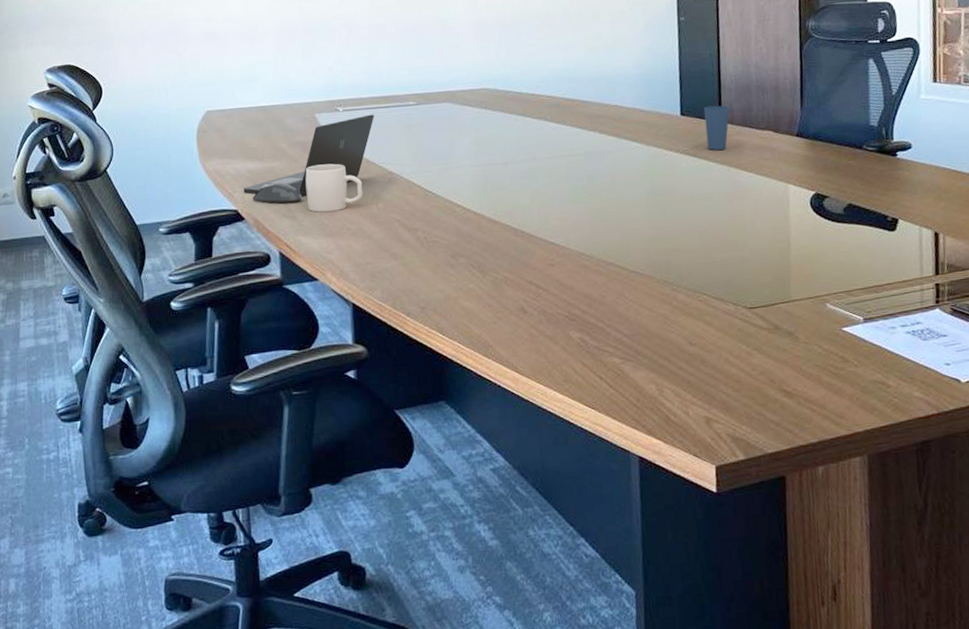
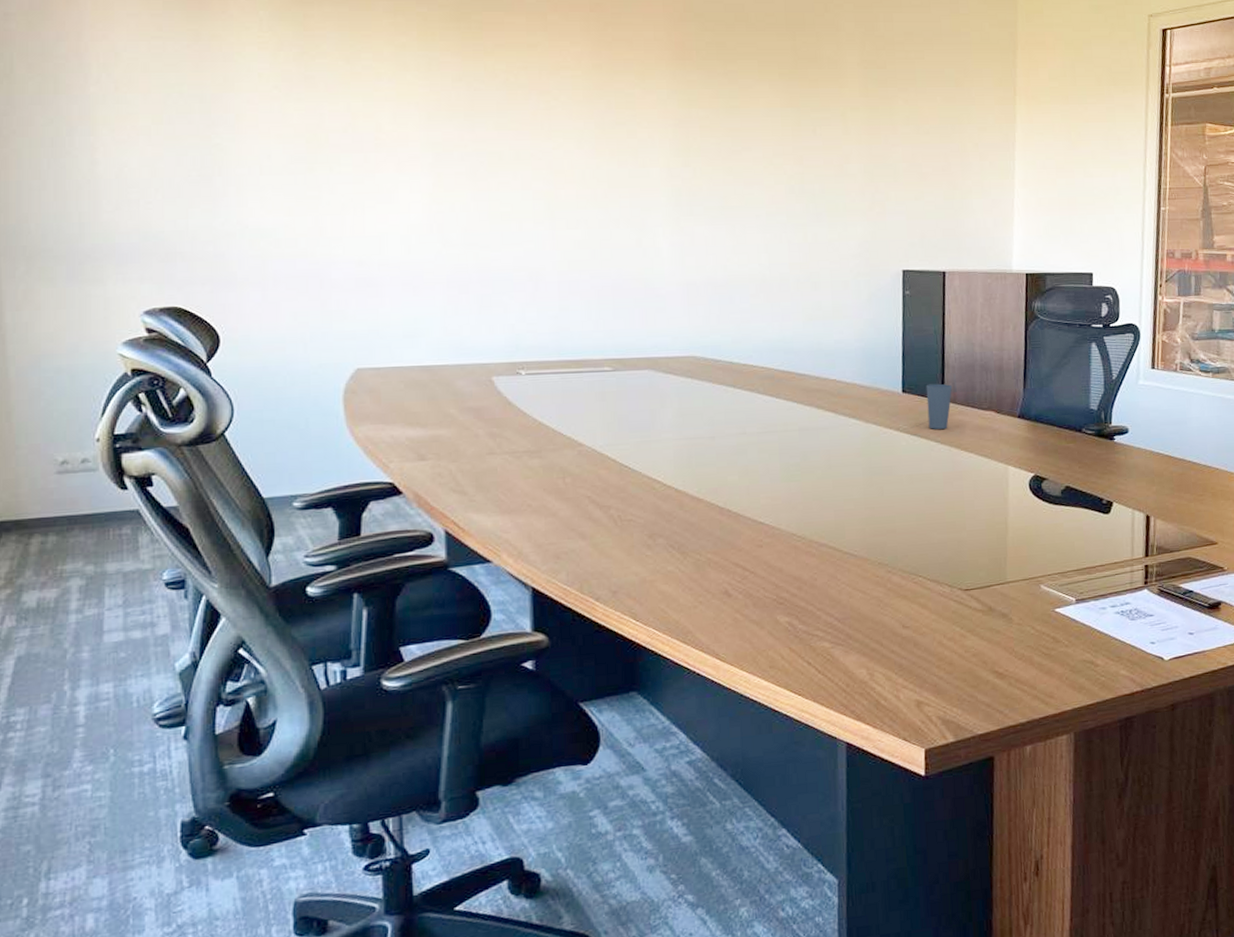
laptop: present [243,114,374,197] -> none [401,379,563,469]
mouse: present [252,182,303,204] -> none [412,452,475,476]
mug: present [305,163,363,213] -> none [478,433,548,487]

